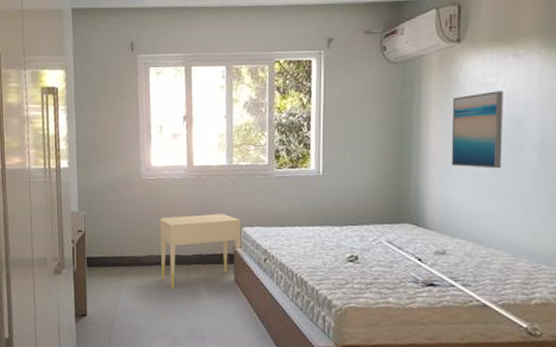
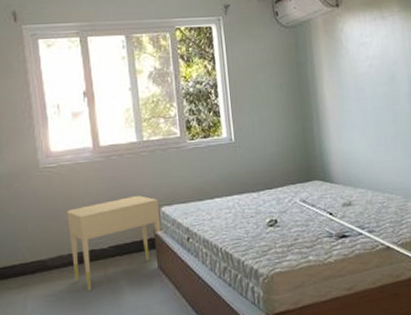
wall art: present [451,91,503,169] -> none [340,50,385,121]

